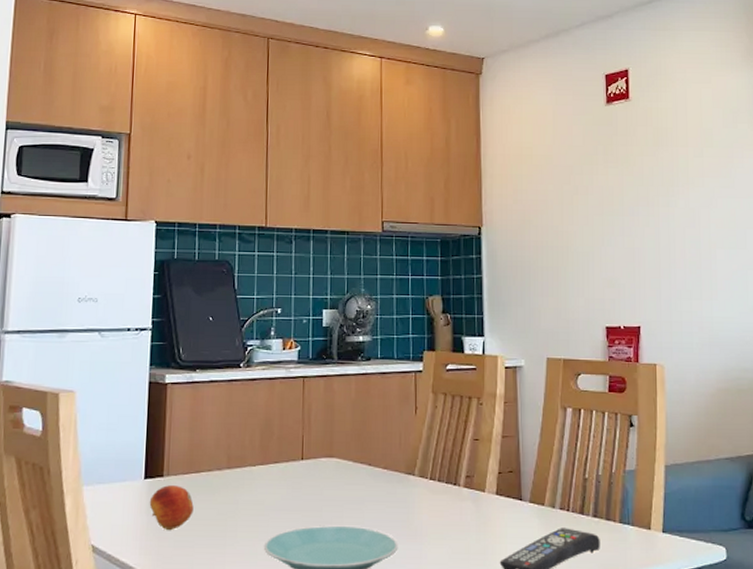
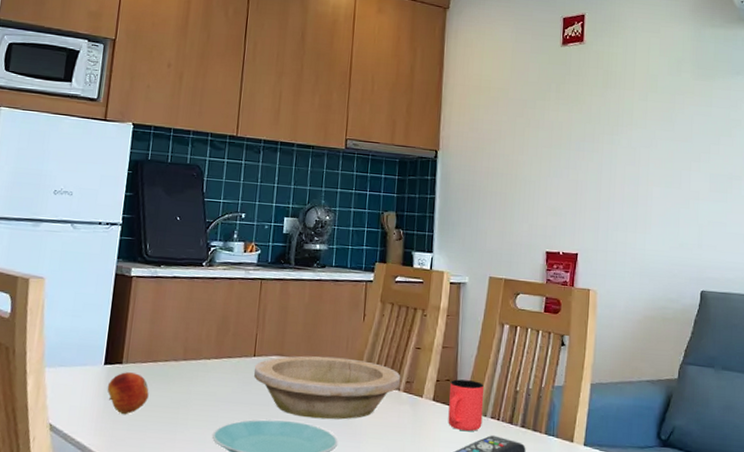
bowl: none [302,454,460,522] -> present [253,355,401,420]
cup: none [513,470,551,524] -> present [448,379,484,431]

